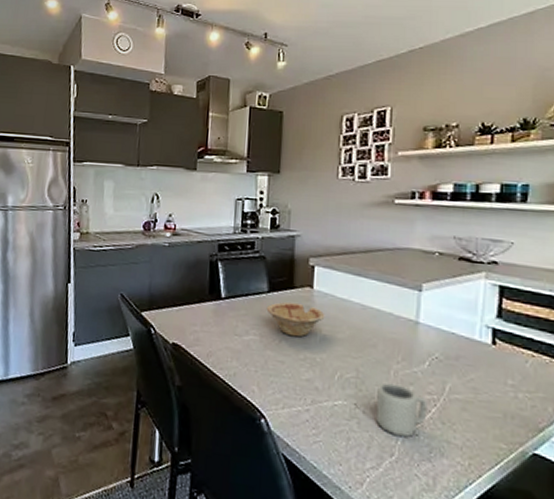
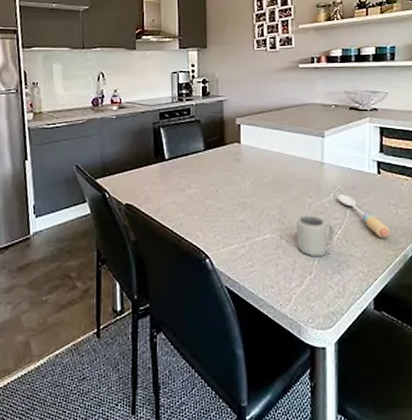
dish: present [266,302,325,337] -> none [204,157,252,186]
spoon: none [434,364,505,427] -> present [337,195,391,238]

